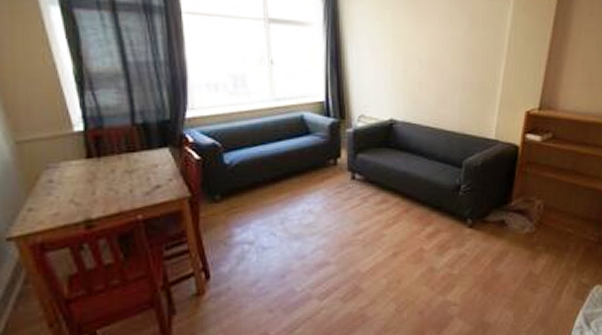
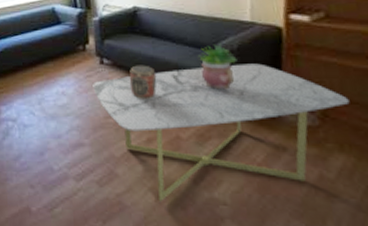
coffee table: none [342,179,559,310] -> present [93,63,350,203]
decorative container: none [380,180,407,215] -> present [129,65,157,99]
potted plant: none [447,158,480,204] -> present [199,42,237,90]

